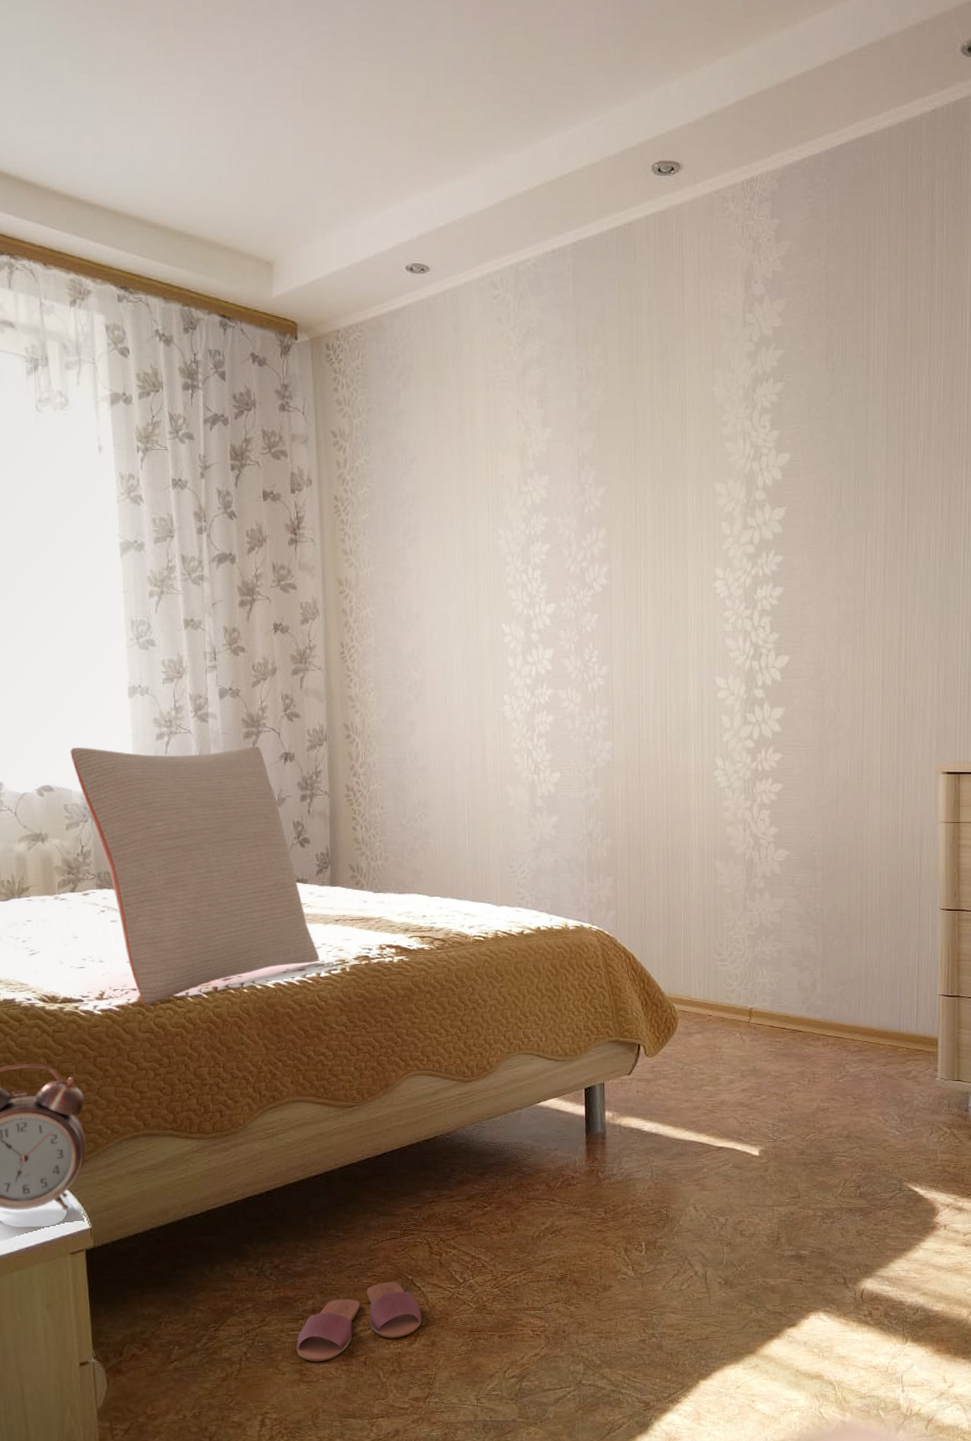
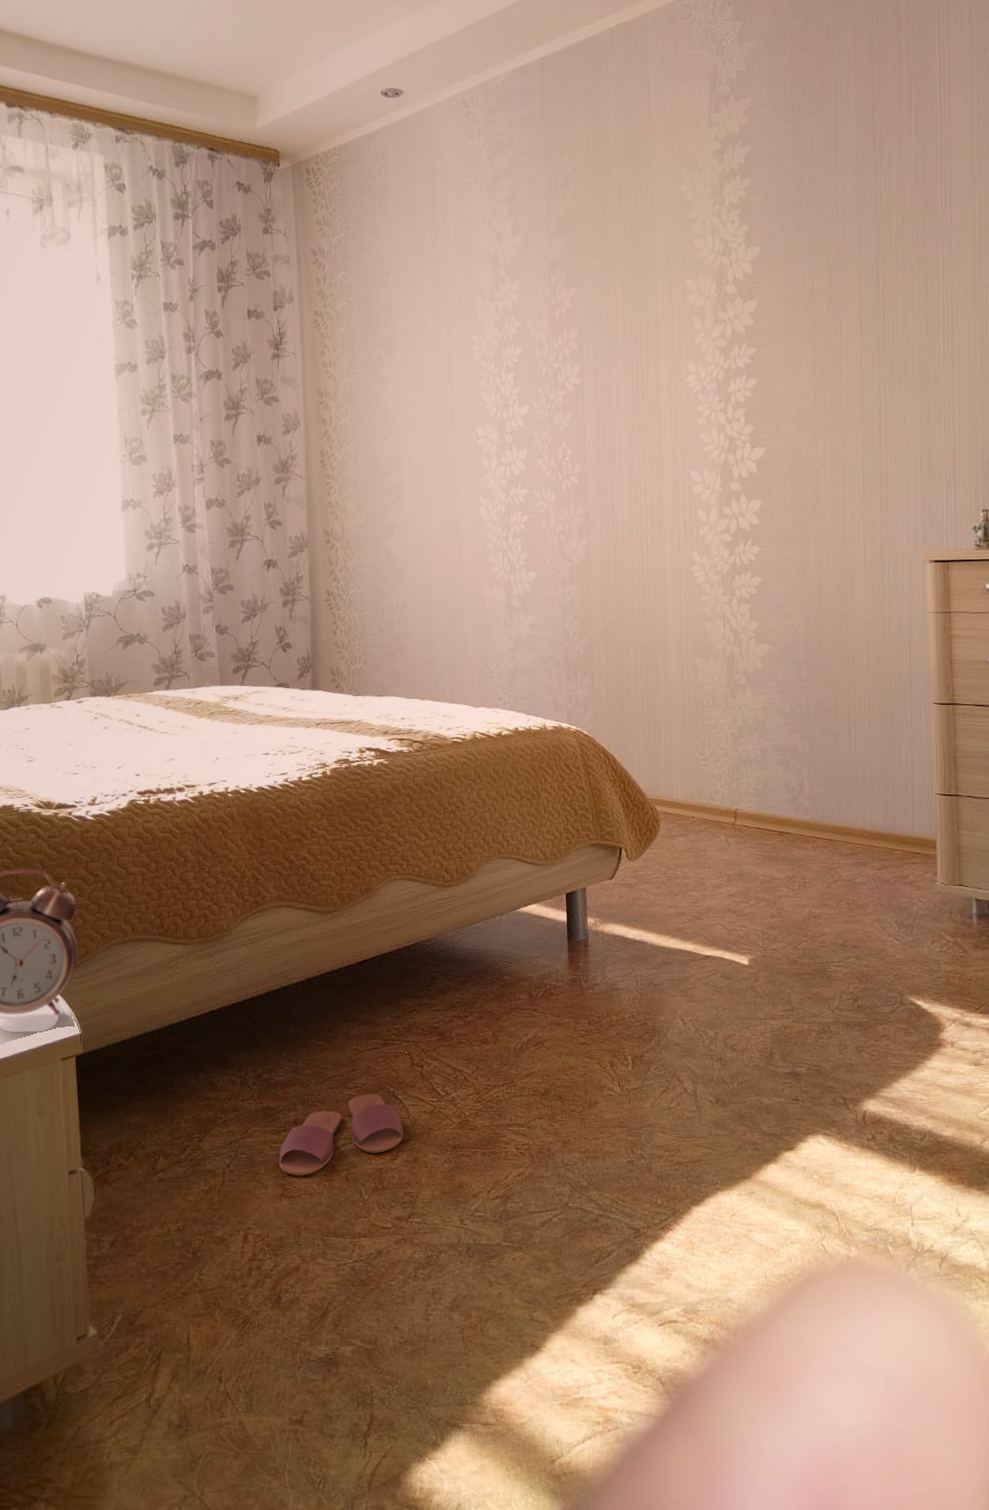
pillow: present [70,746,320,1005] -> none [67,554,301,811]

